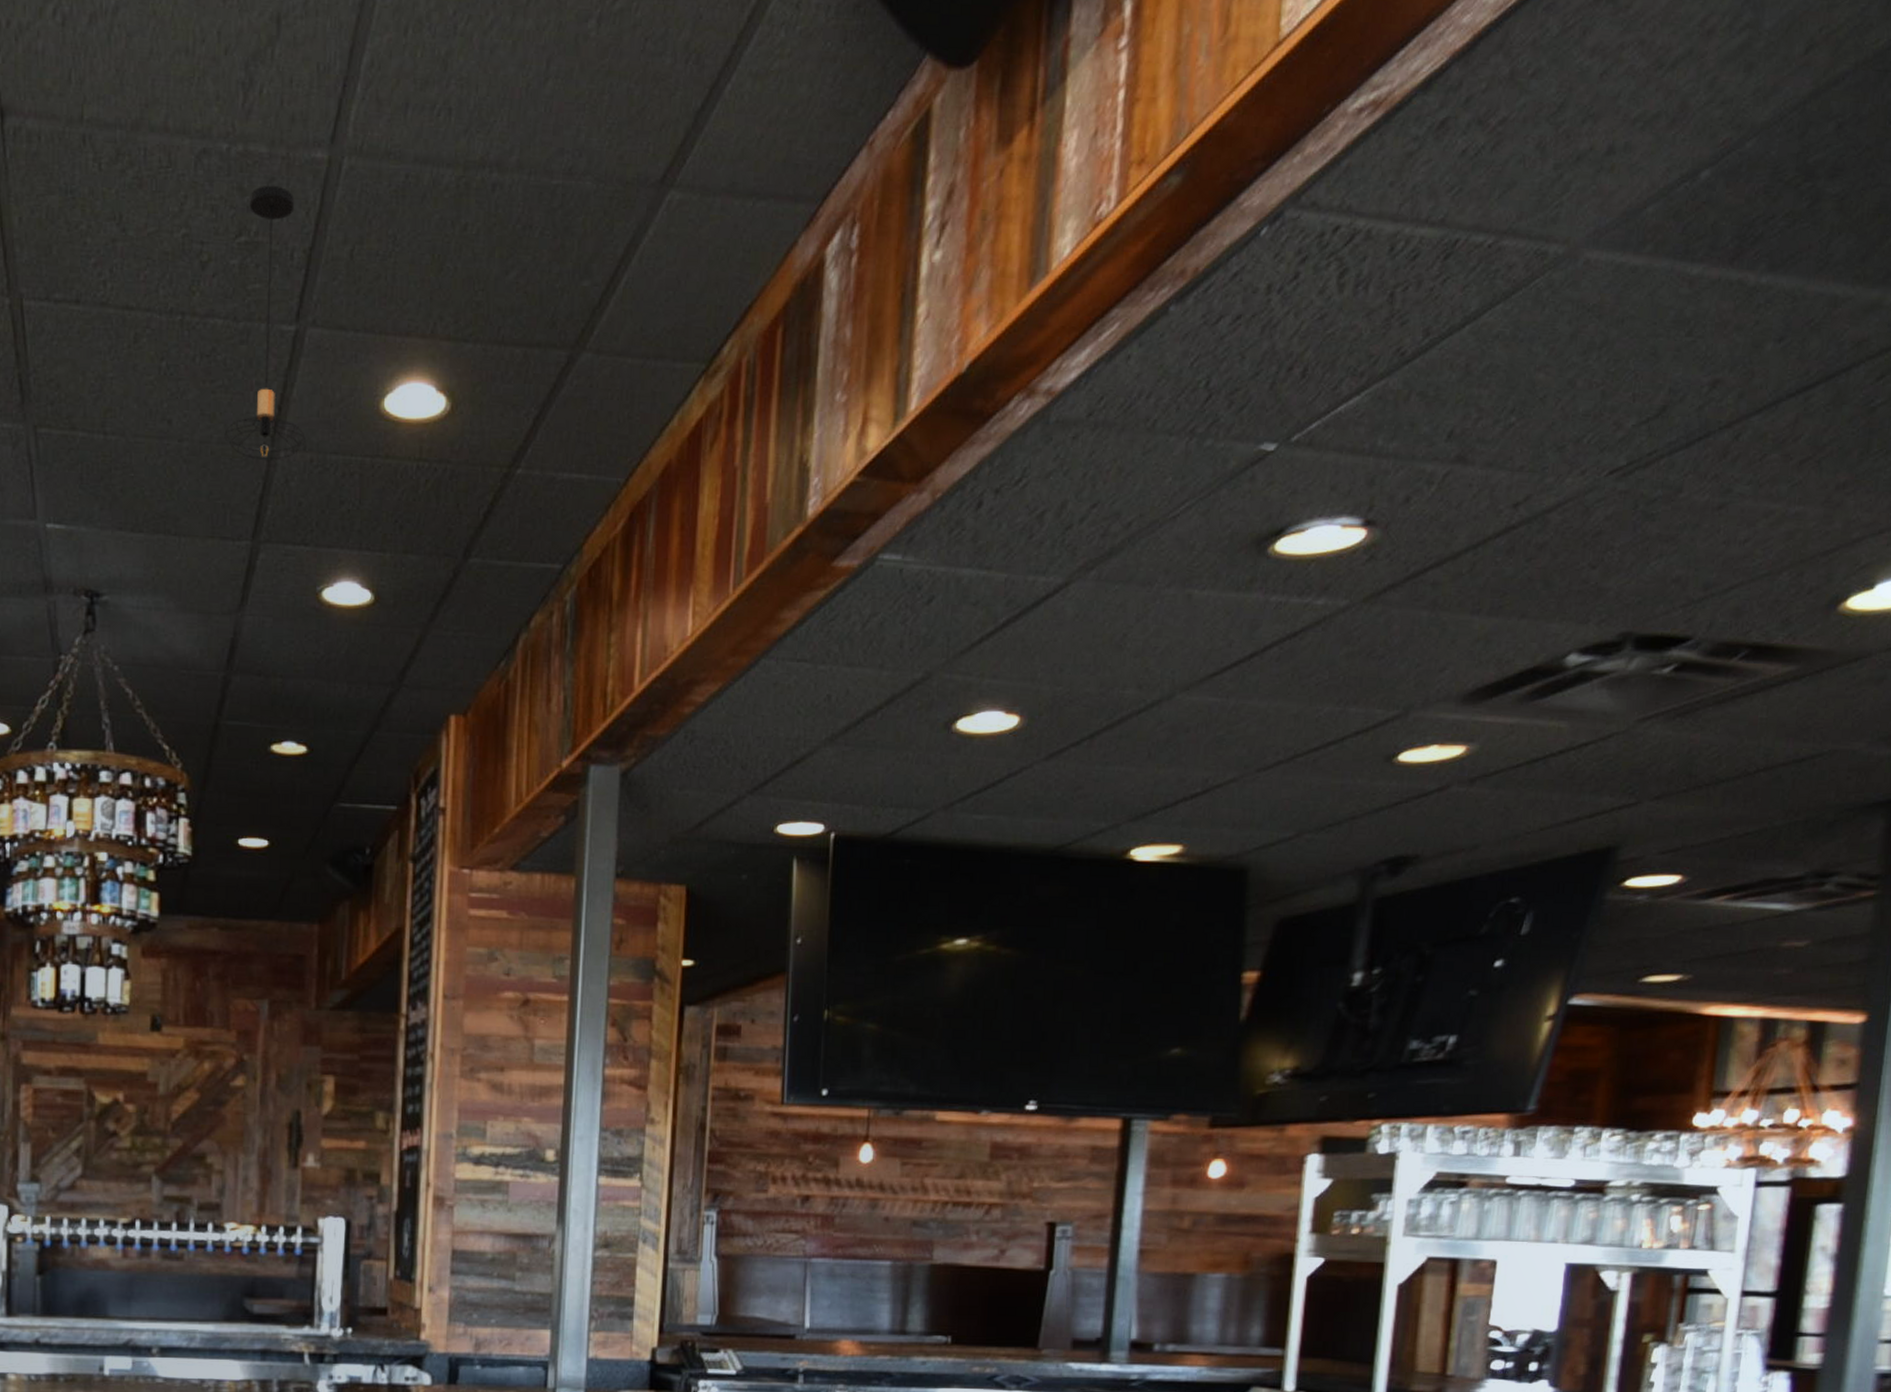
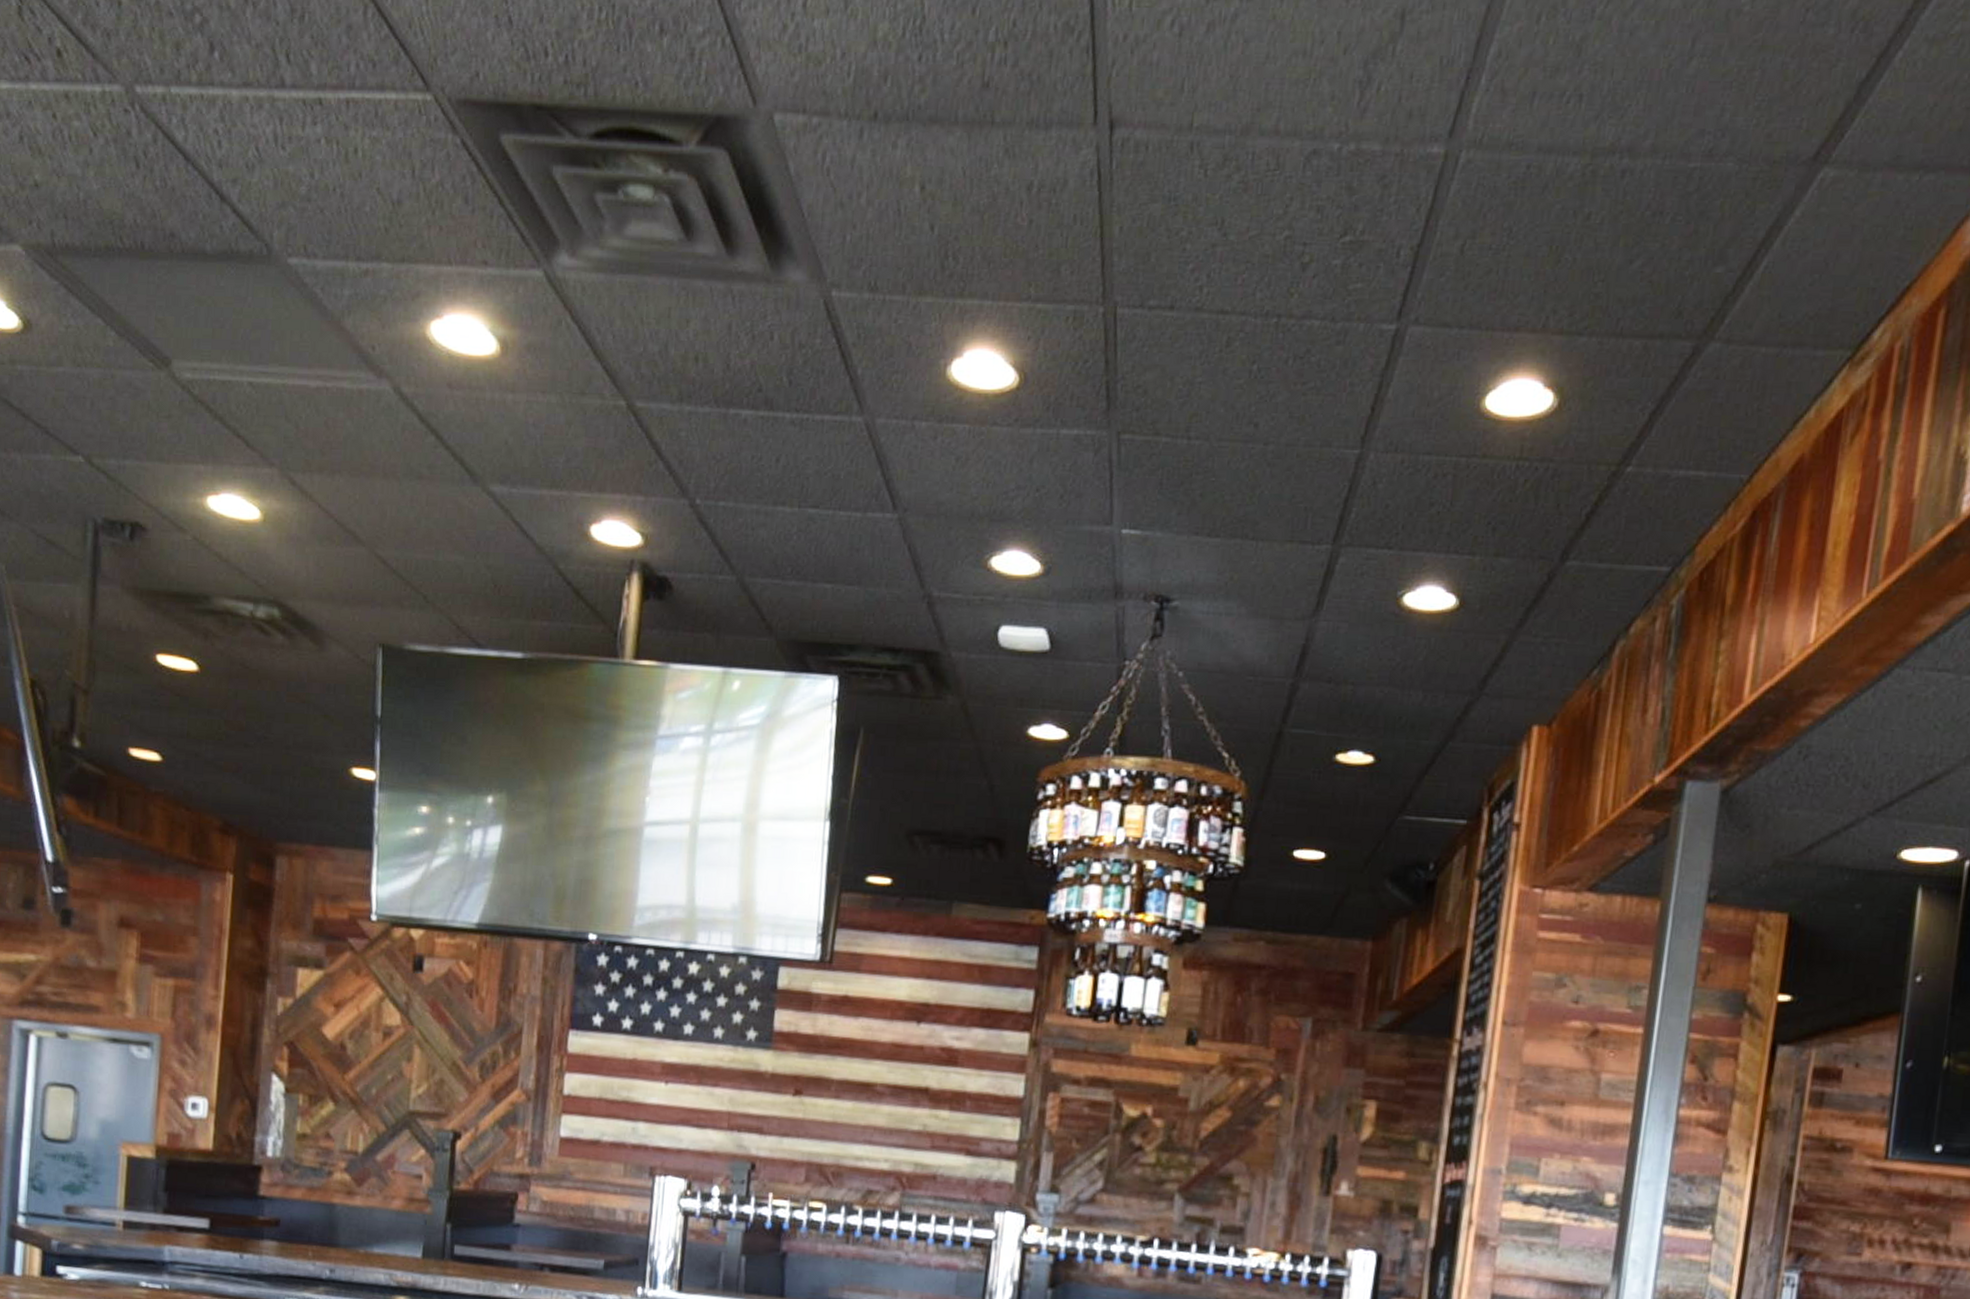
pendant light: present [224,185,305,460] -> none [1312,183,1406,462]

